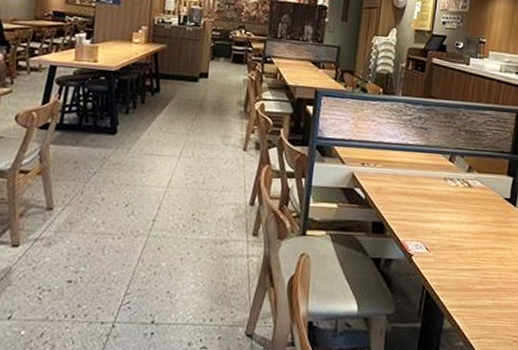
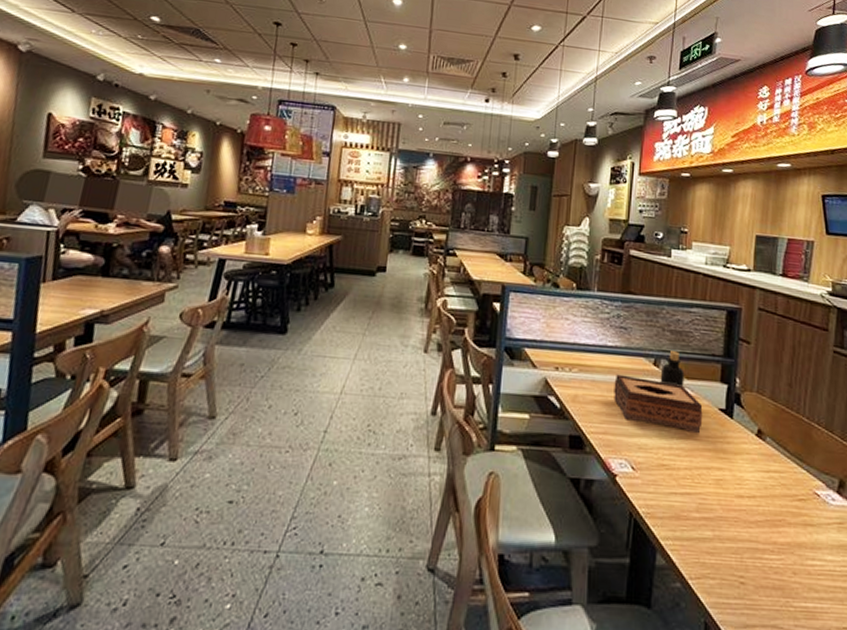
tissue box: none [413,169,490,220] -> present [614,374,703,434]
bottle: none [454,148,476,179] -> present [660,351,685,387]

